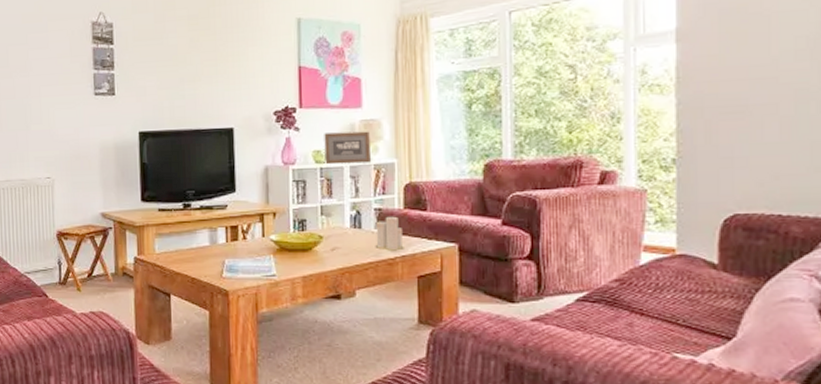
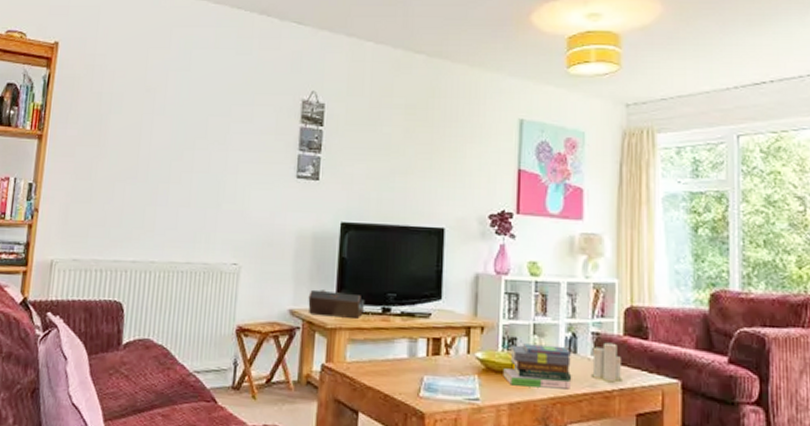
decorative box: none [116,193,168,216] -> present [308,289,366,319]
books: none [295,223,358,261] -> present [503,343,572,390]
picture frame: present [324,131,371,165] -> none [541,243,590,281]

